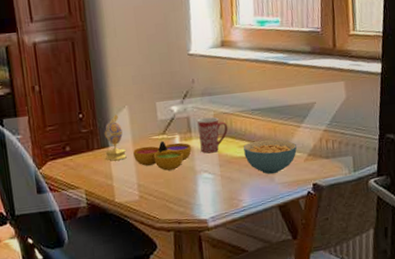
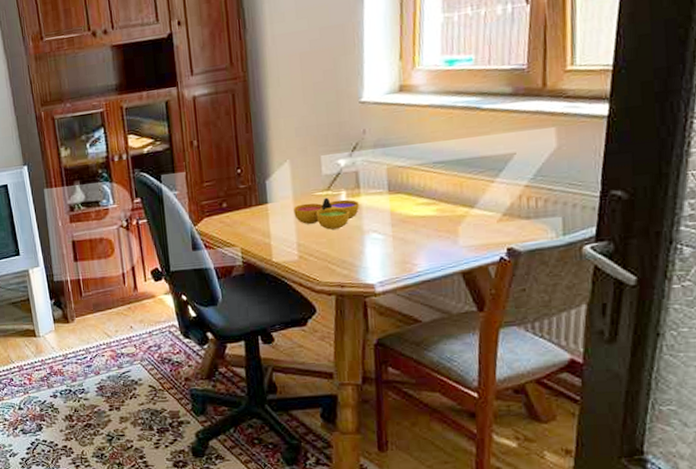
decorative egg: present [104,114,127,161] -> none [263,169,286,219]
mug: present [196,117,228,154] -> none [366,171,404,212]
cereal bowl: present [243,139,297,175] -> none [421,196,488,237]

